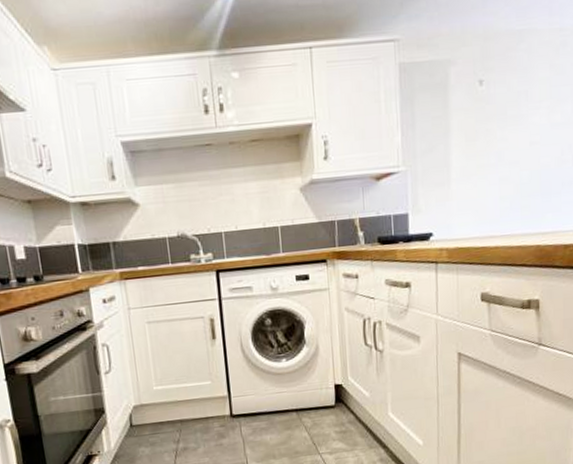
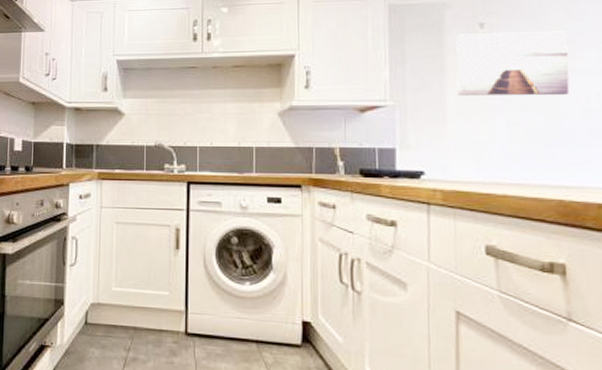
wall art: none [459,85,550,156] -> present [456,31,570,96]

